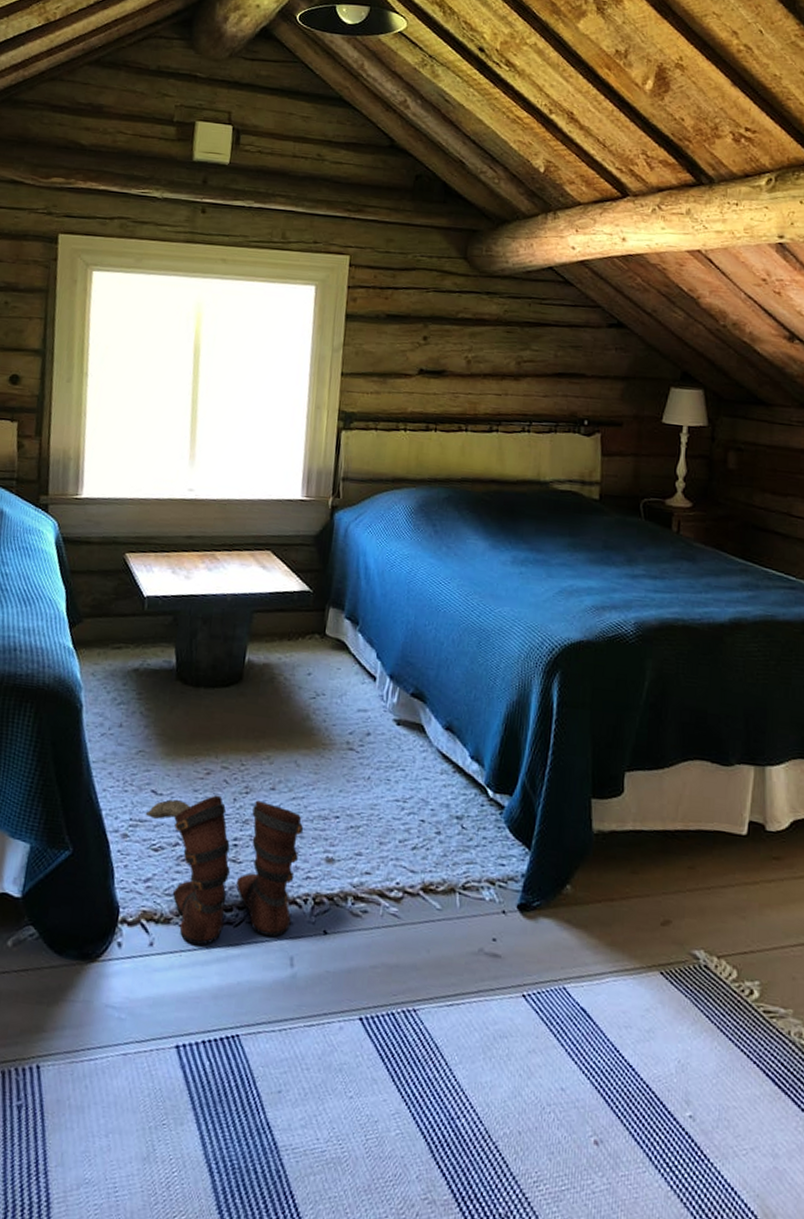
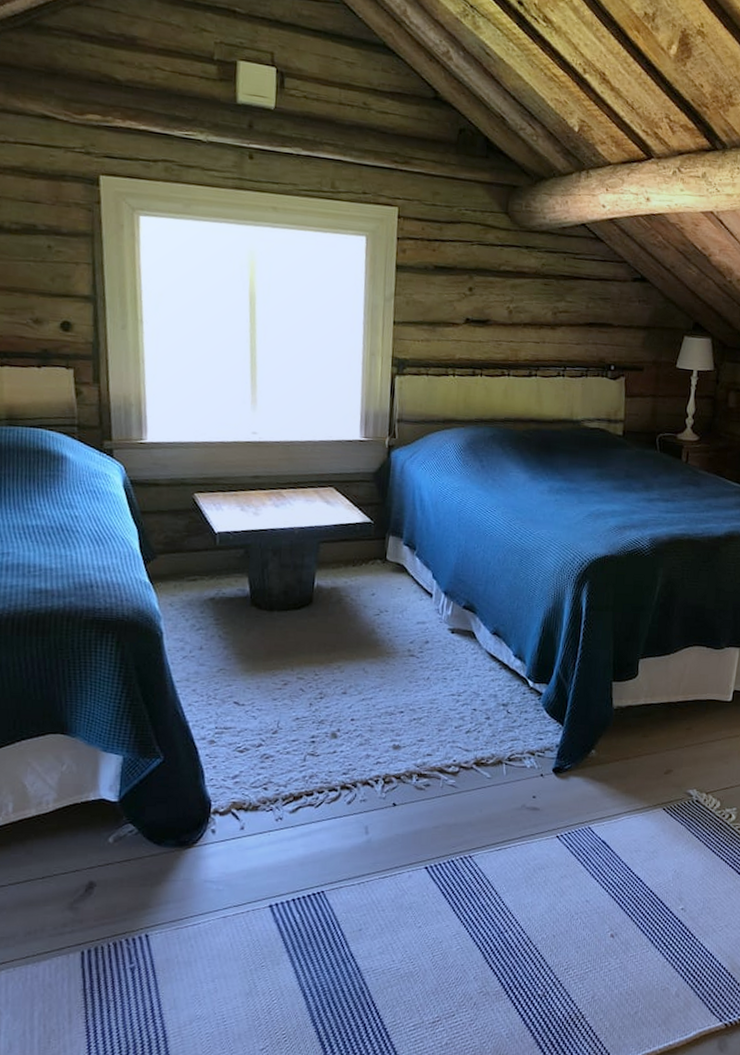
boots: present [145,795,304,945] -> none [229,701,373,825]

